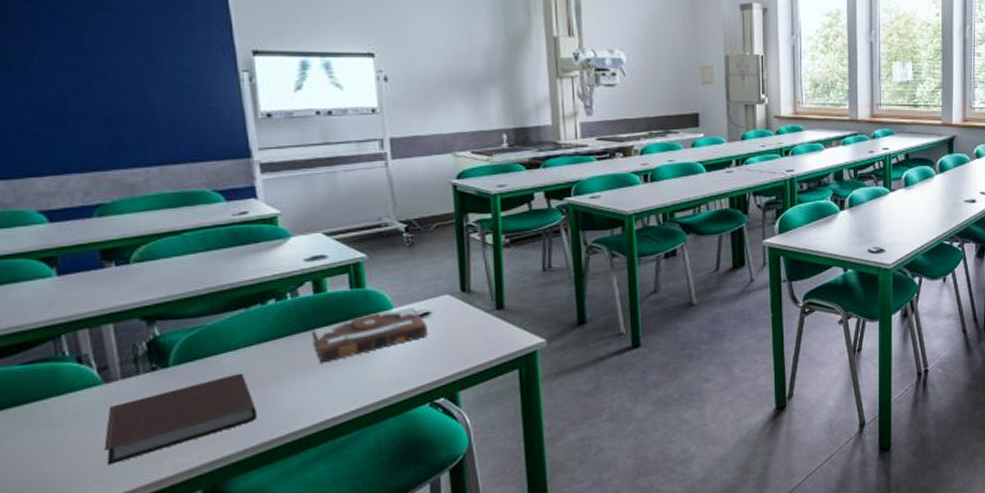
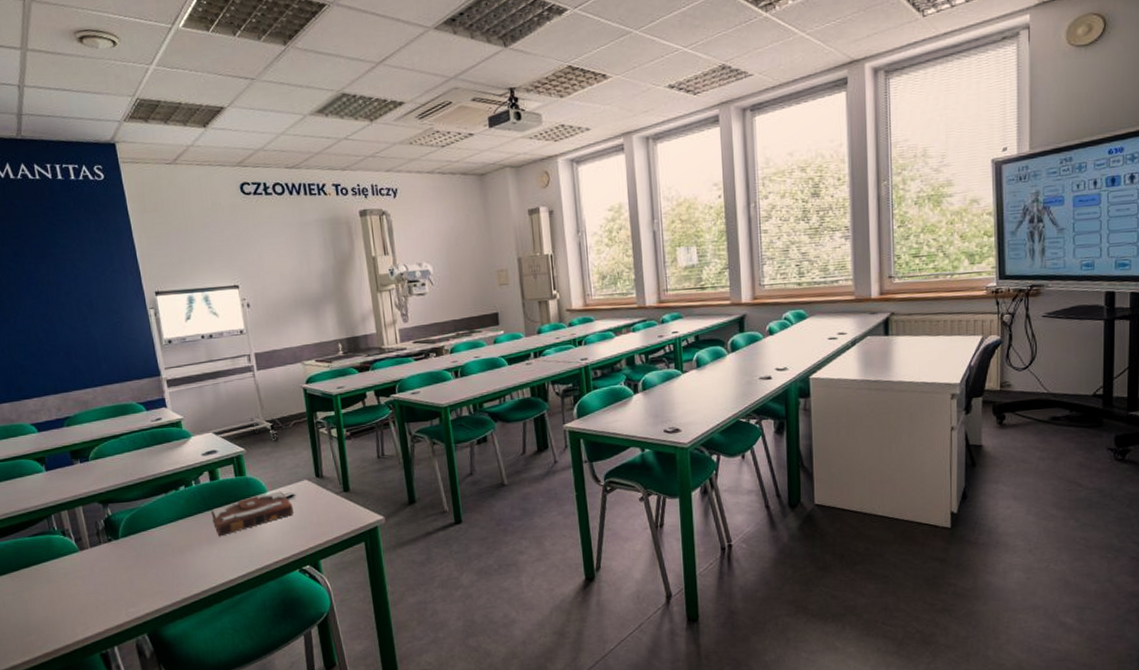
notebook: present [104,373,258,465] -> none [83,544,180,612]

